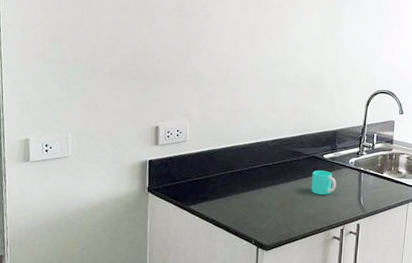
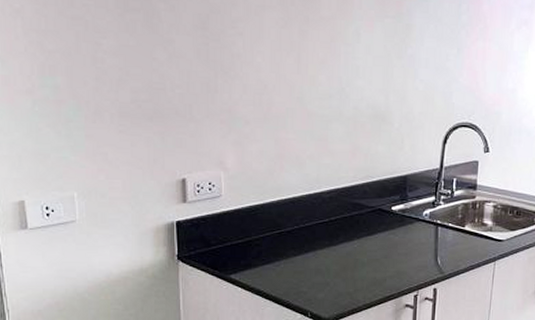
cup: present [311,170,337,195] -> none [377,225,408,255]

